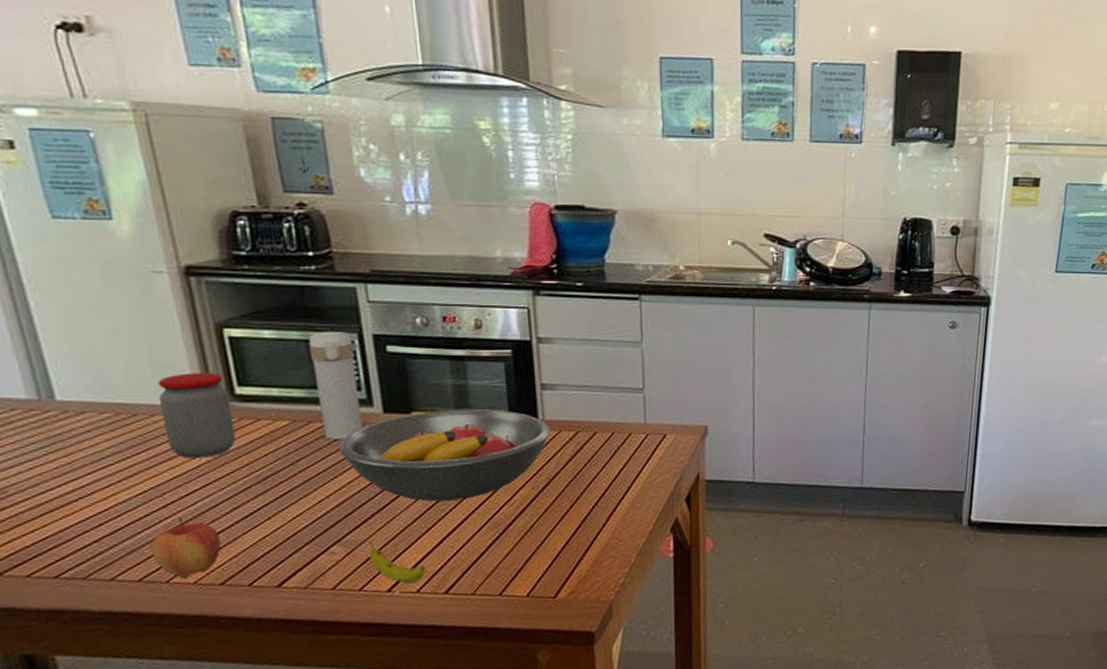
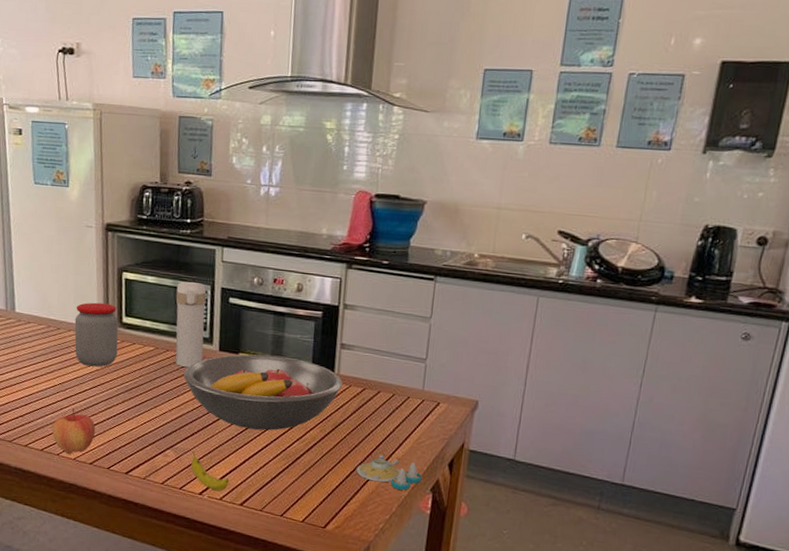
salt and pepper shaker set: none [582,500,659,538] -> present [356,452,422,490]

